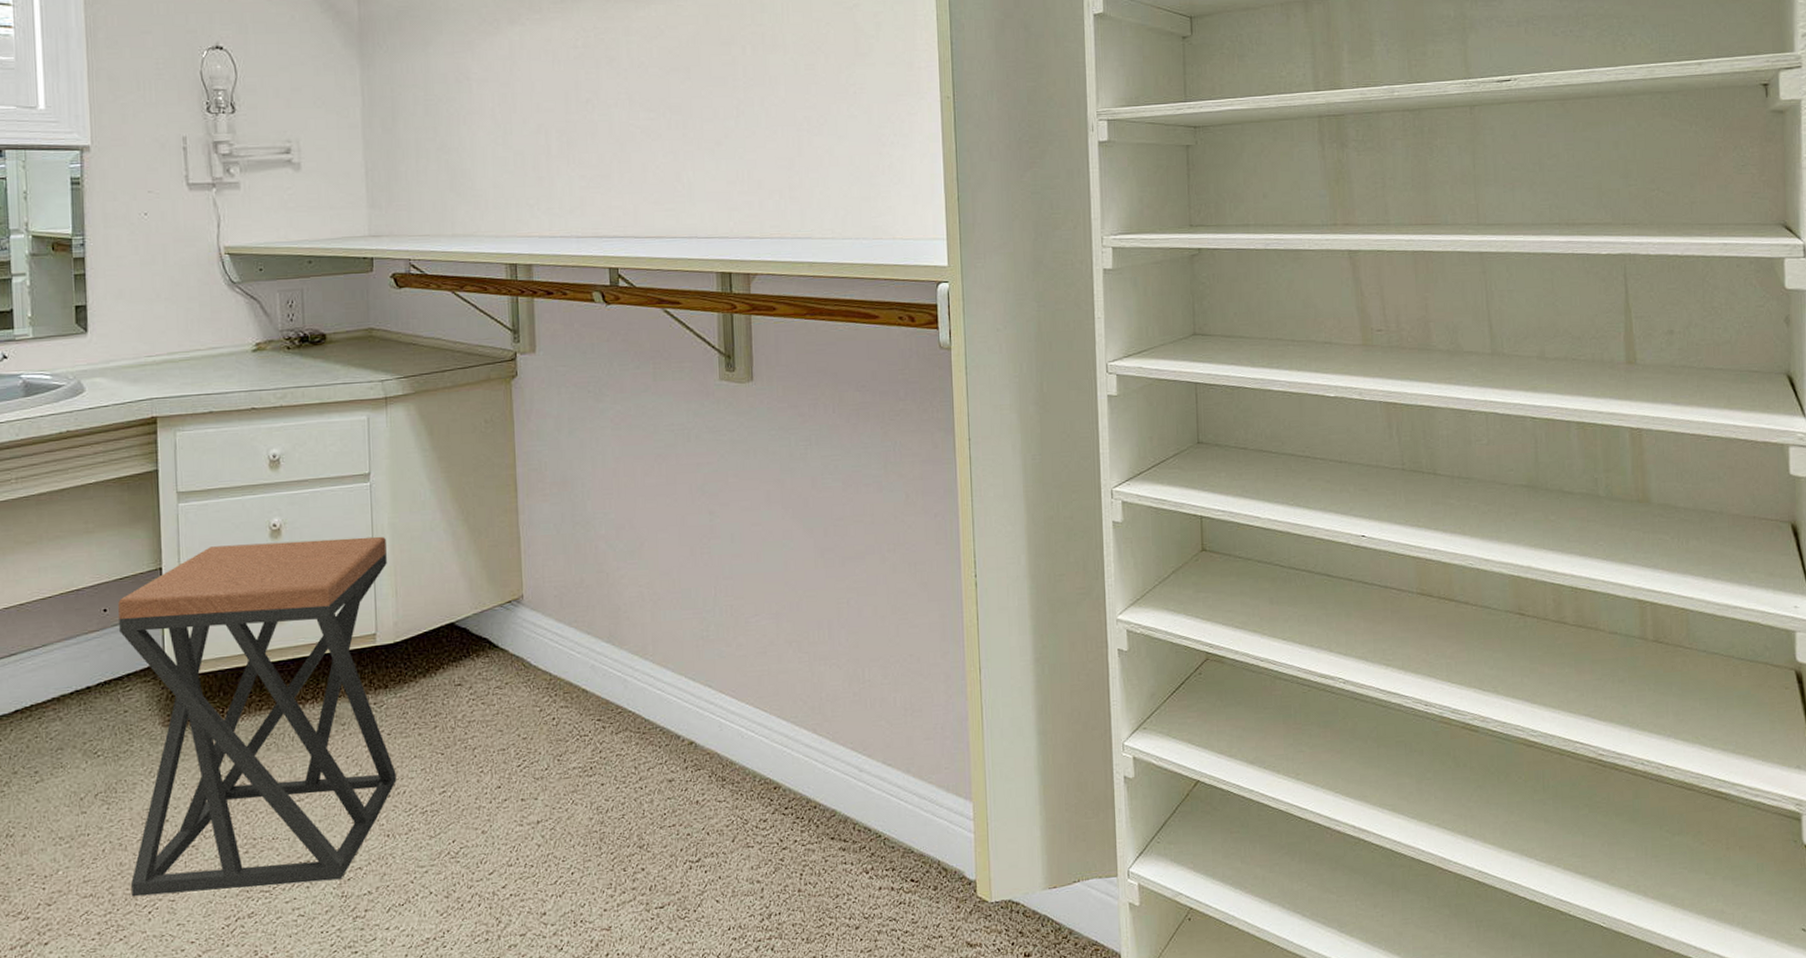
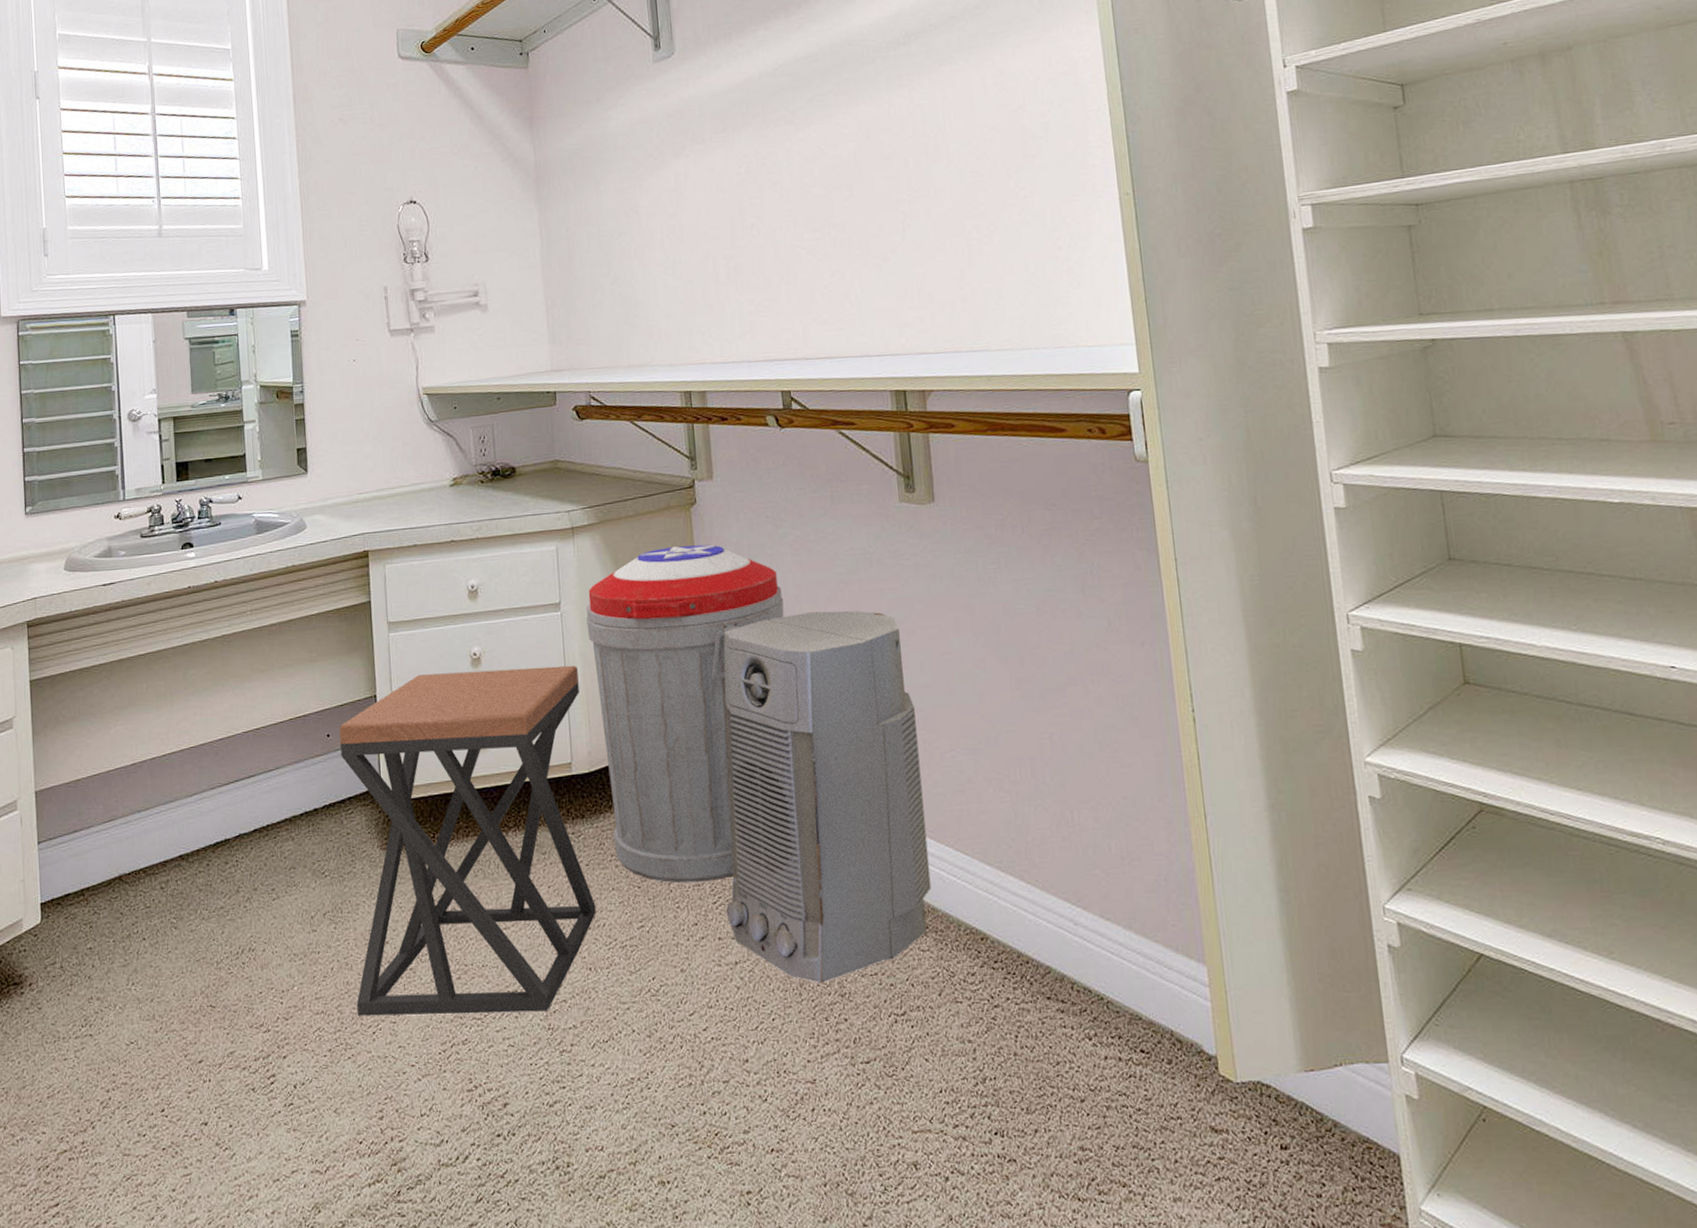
trash can: none [397,417,602,749] -> present [586,544,784,884]
air purifier: none [530,483,731,837] -> present [723,611,932,984]

